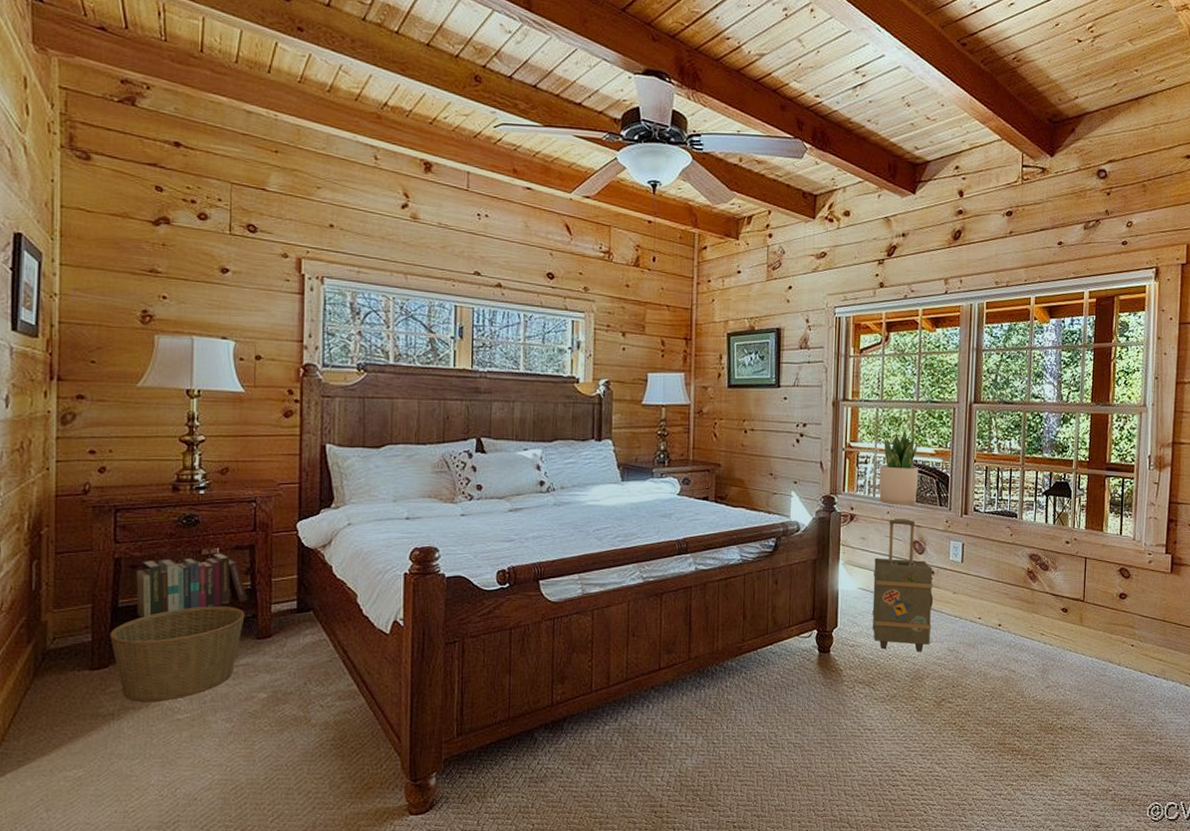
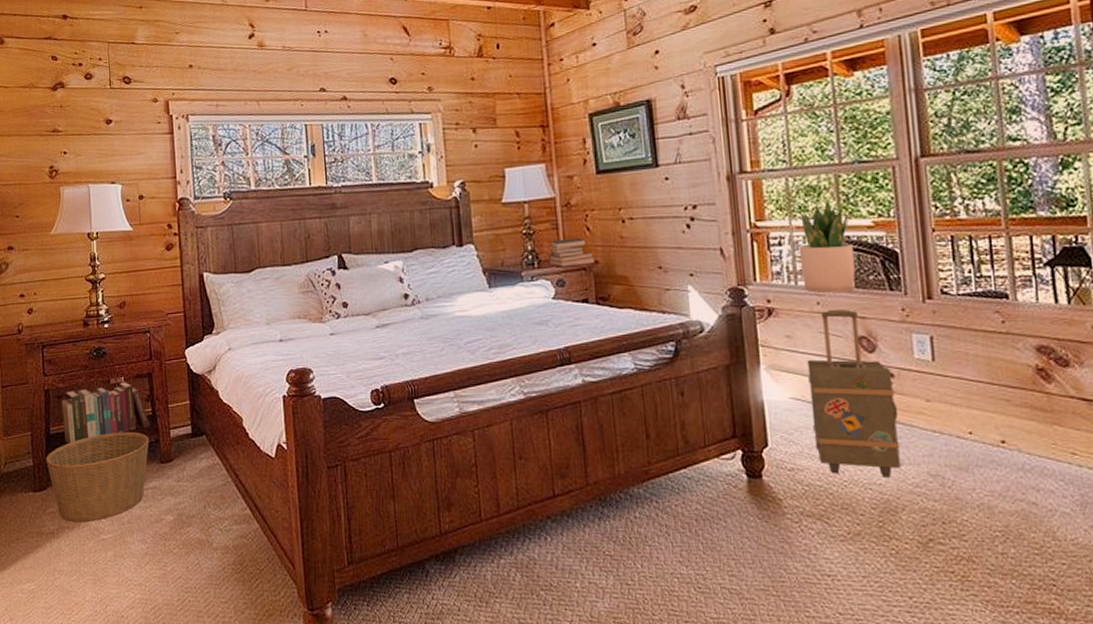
books: none [678,442,718,468] -> present [548,238,595,268]

